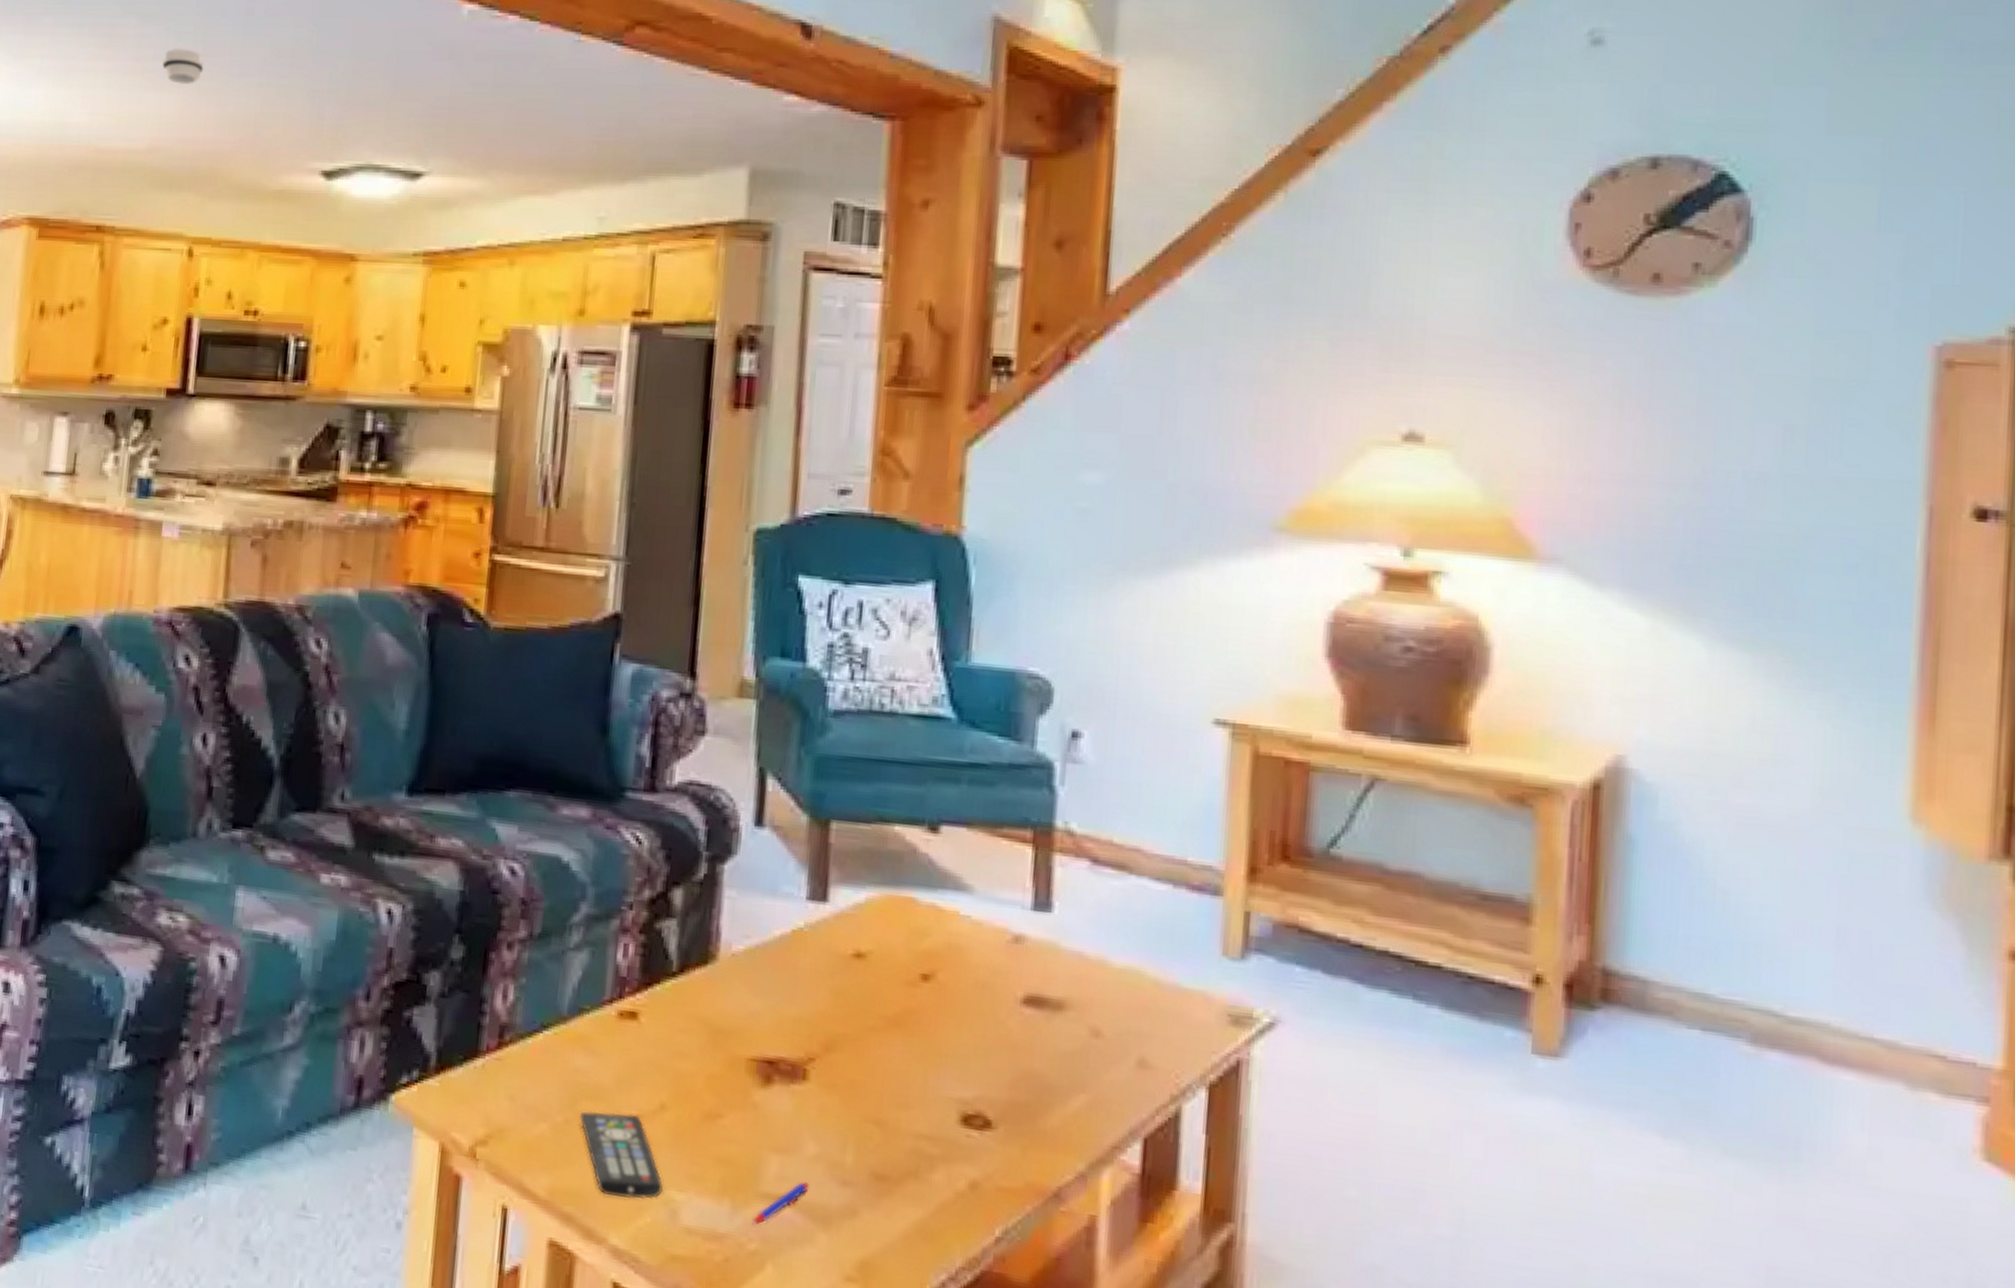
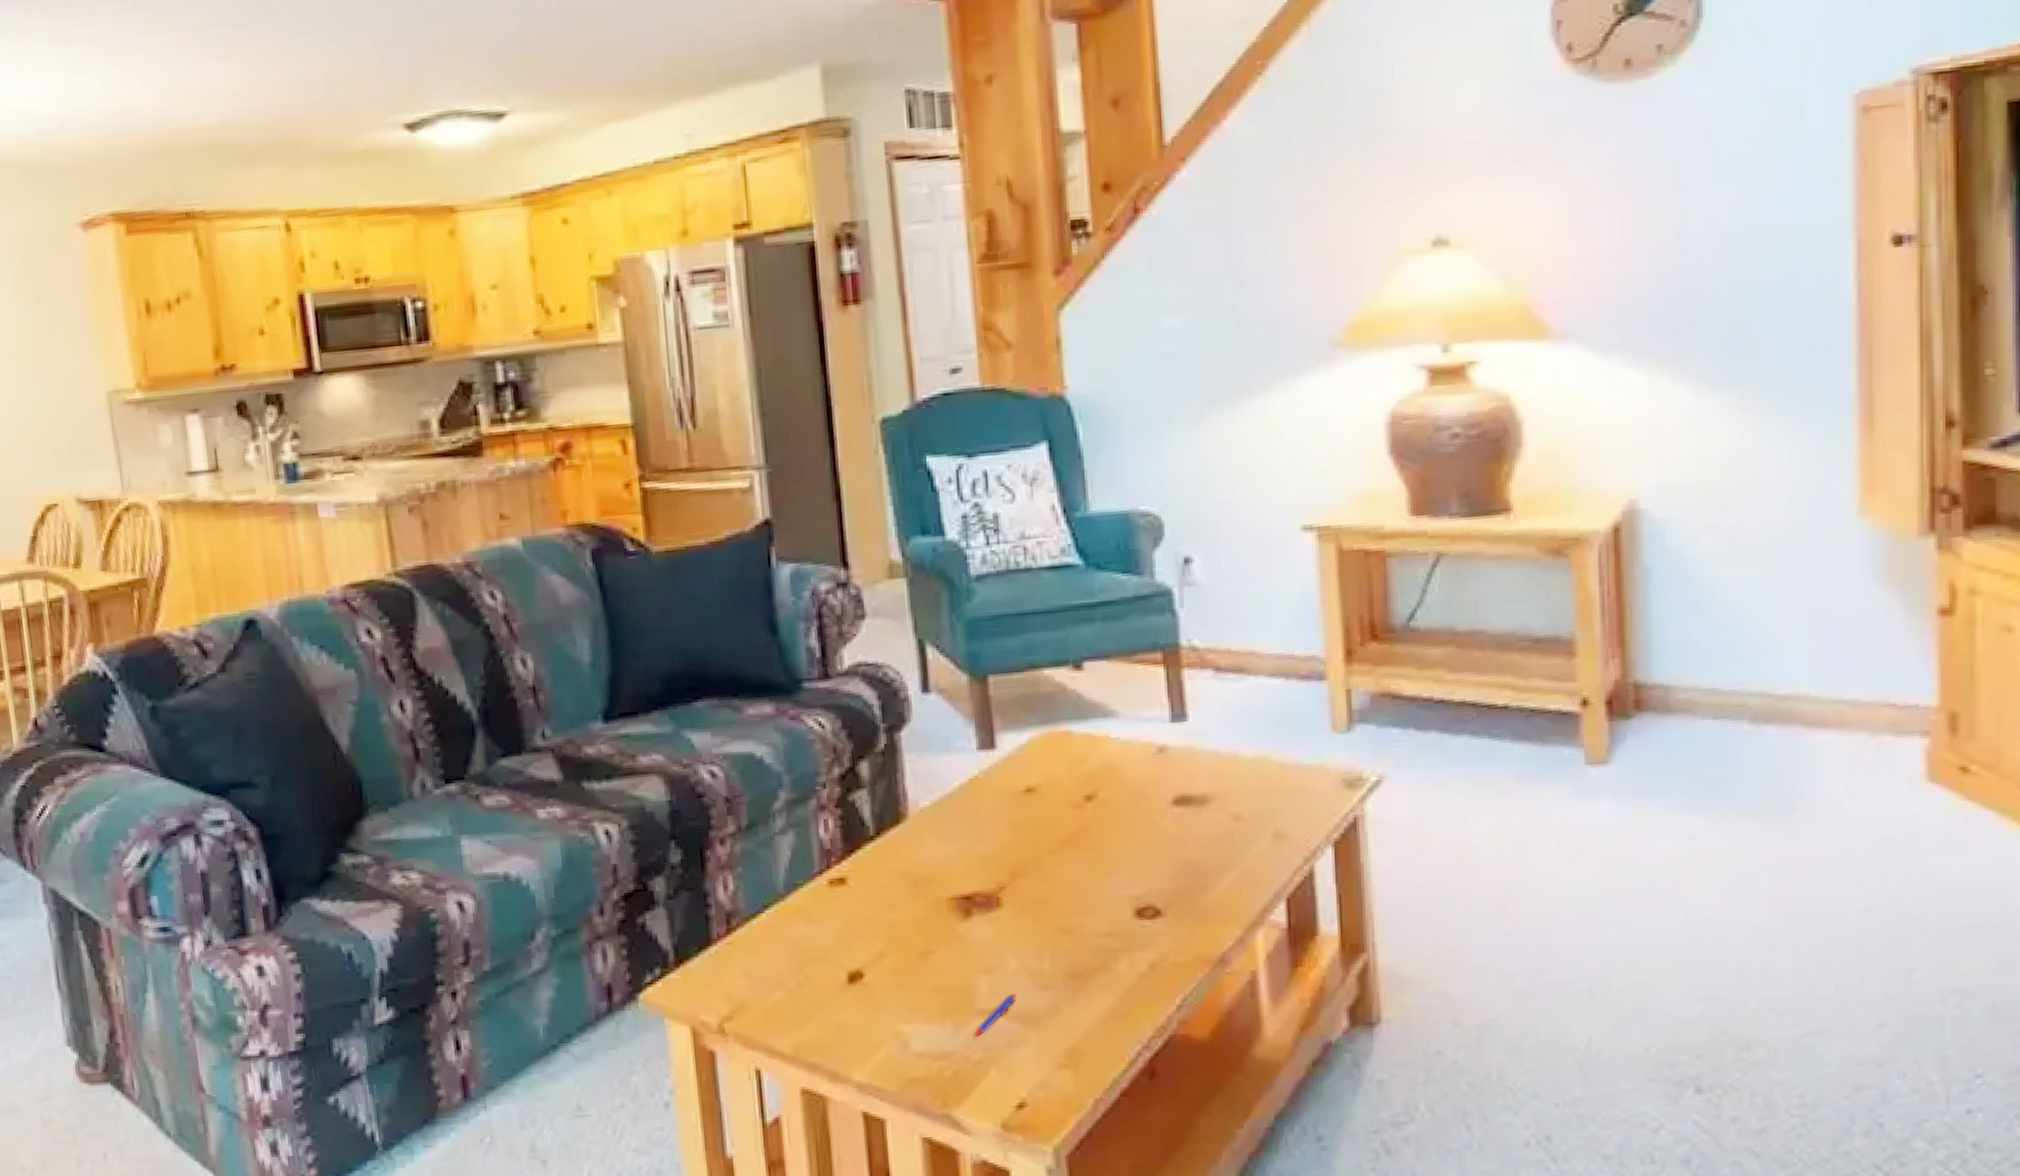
smoke detector: present [162,48,204,85] -> none [216,11,261,52]
remote control: present [580,1111,663,1200] -> none [810,966,892,1041]

